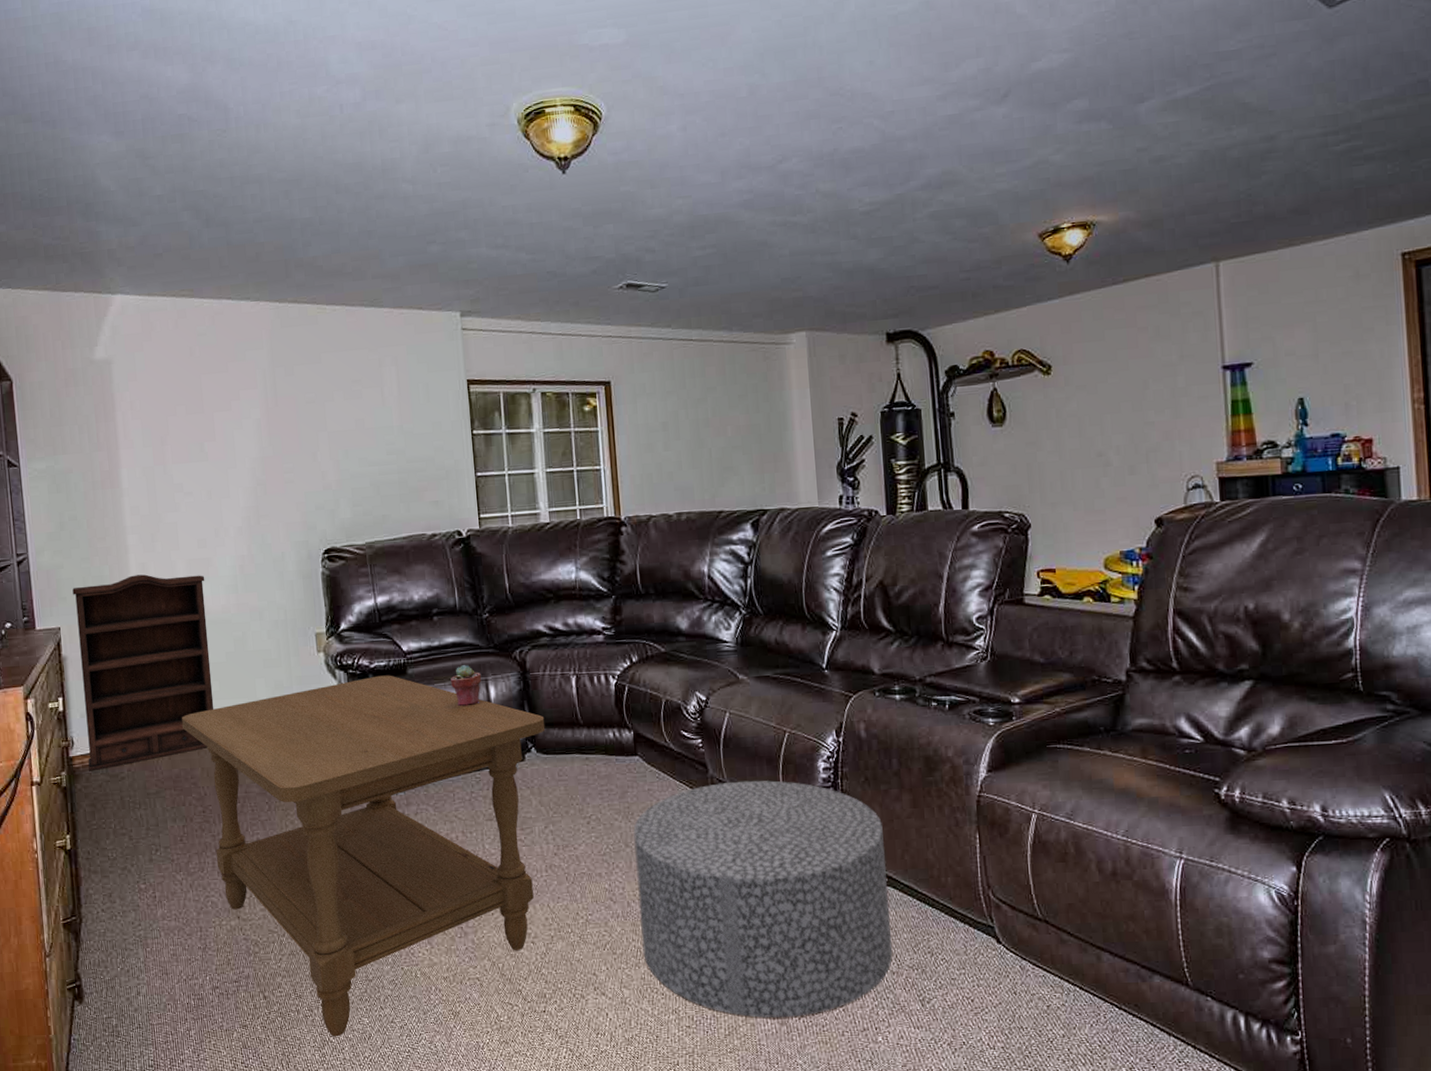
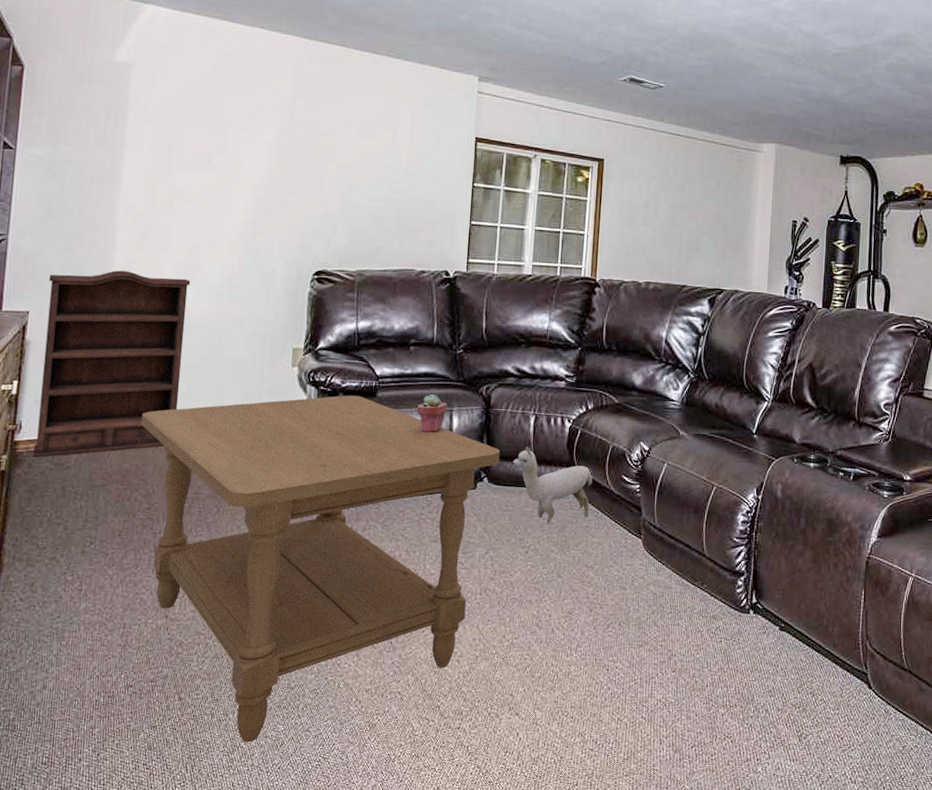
plush toy: none [559,710,649,790] -> present [512,446,593,523]
ottoman: present [633,780,892,1018] -> none [560,526,786,745]

